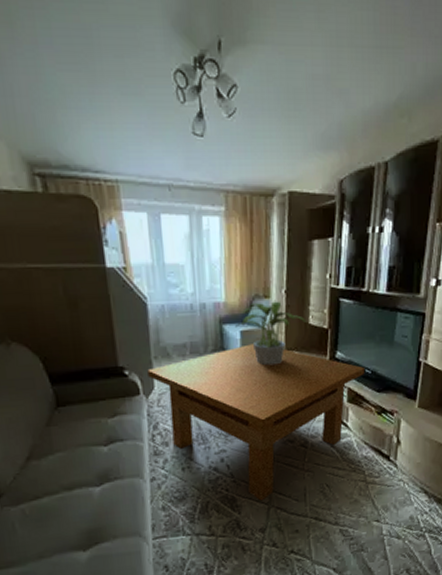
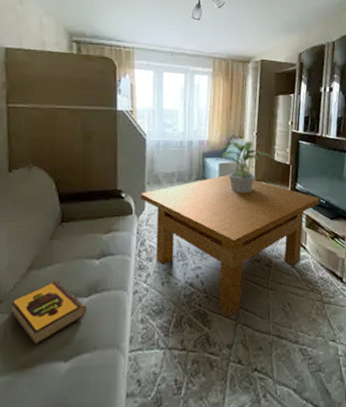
hardback book: none [13,470,100,536] -> present [10,281,87,345]

